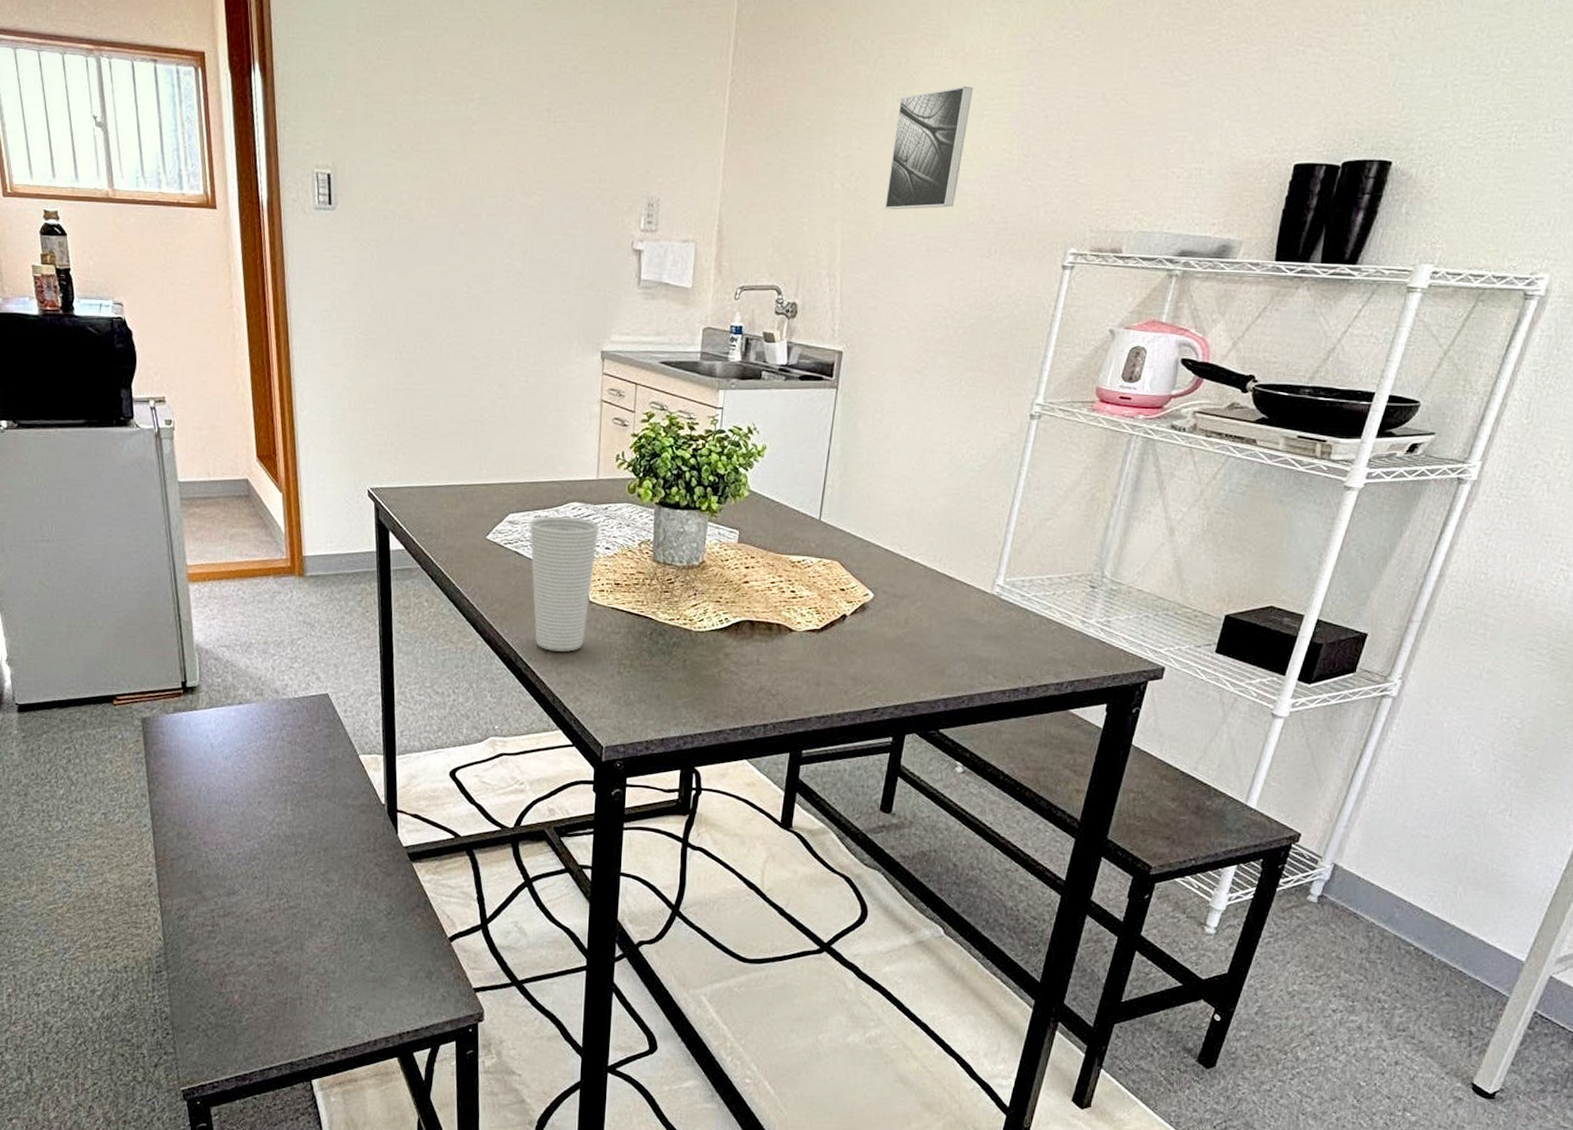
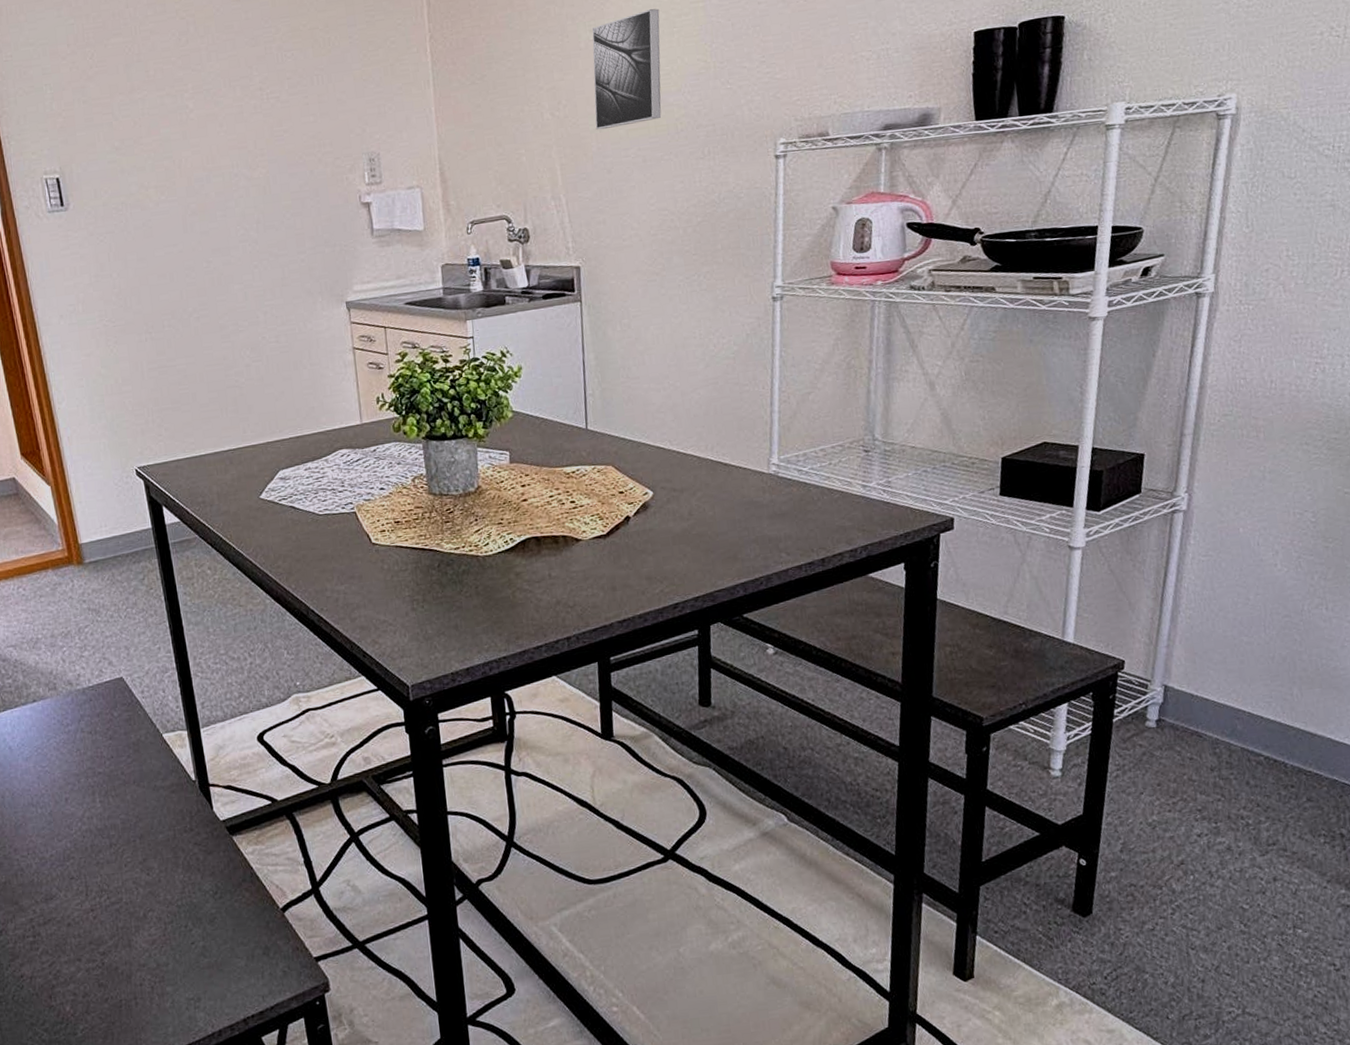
cup: present [529,516,600,652] -> none [301,463,374,598]

